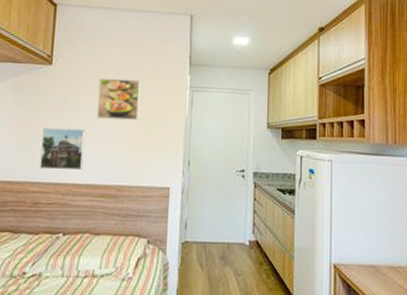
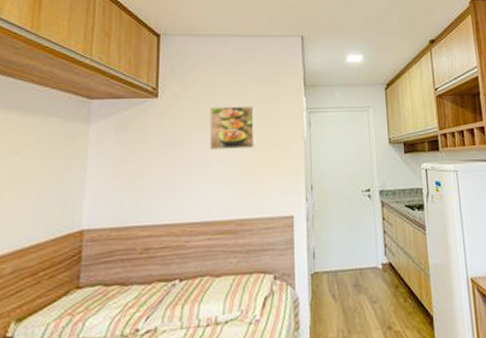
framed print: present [40,127,86,170] -> none [149,163,199,211]

